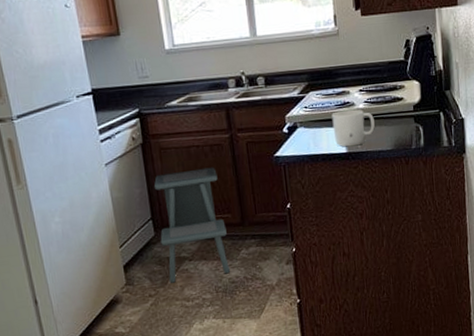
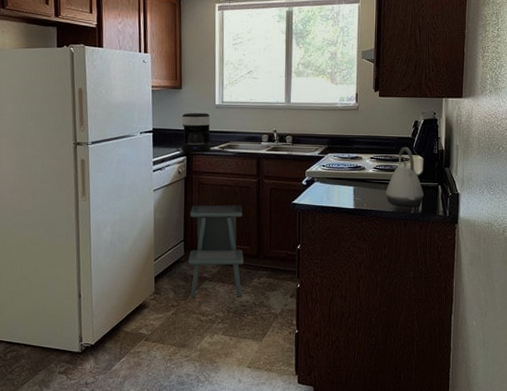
coffee maker: none [125,61,185,114] -> present [176,112,225,153]
mug: present [331,109,376,147] -> none [344,173,382,204]
kettle: none [381,72,426,143] -> present [386,147,425,207]

